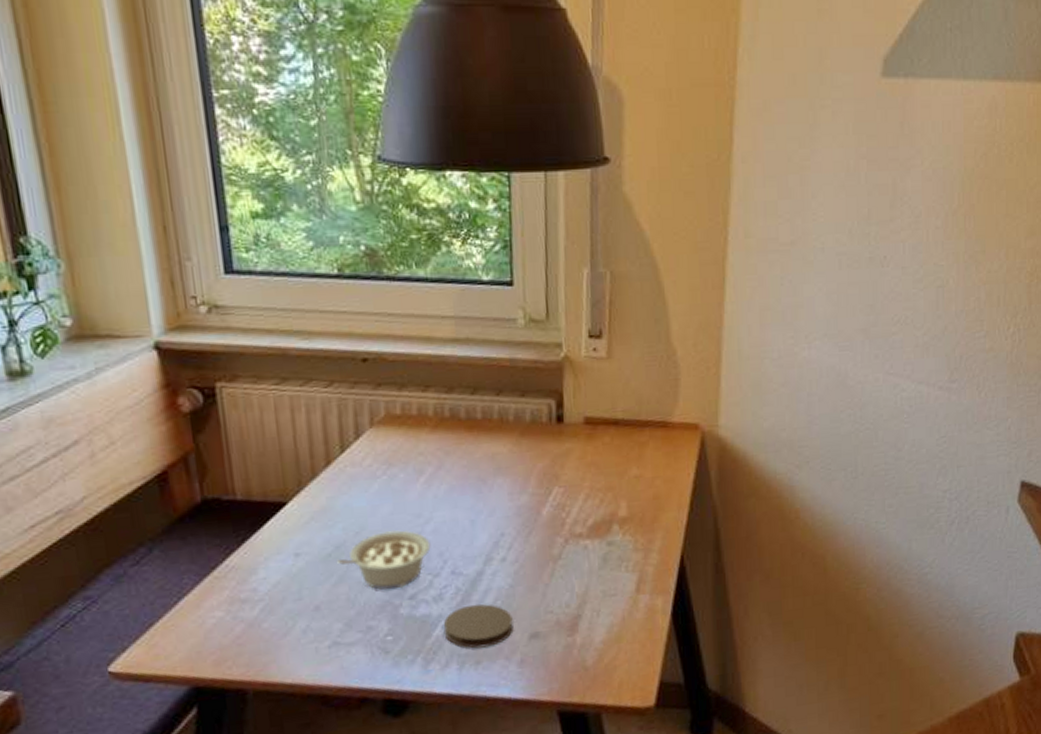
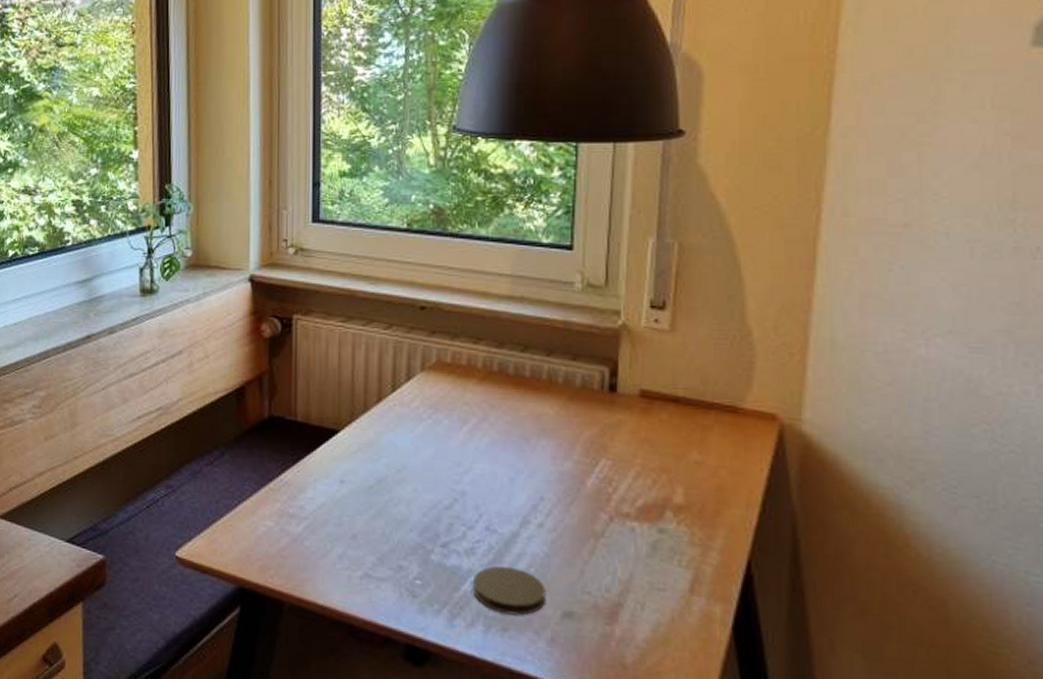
legume: present [337,529,431,590] -> none [377,474,468,534]

